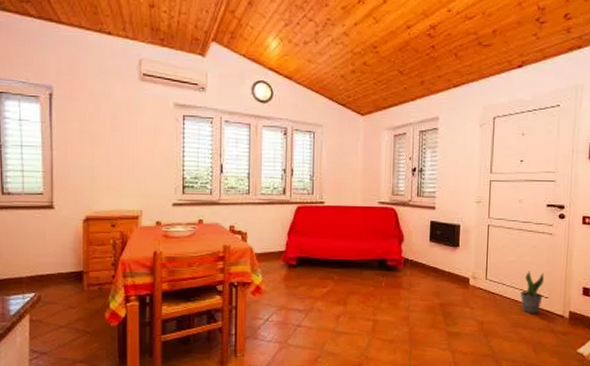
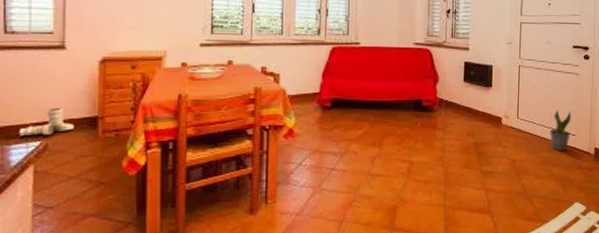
boots: none [17,263,63,289] -> present [20,108,74,137]

